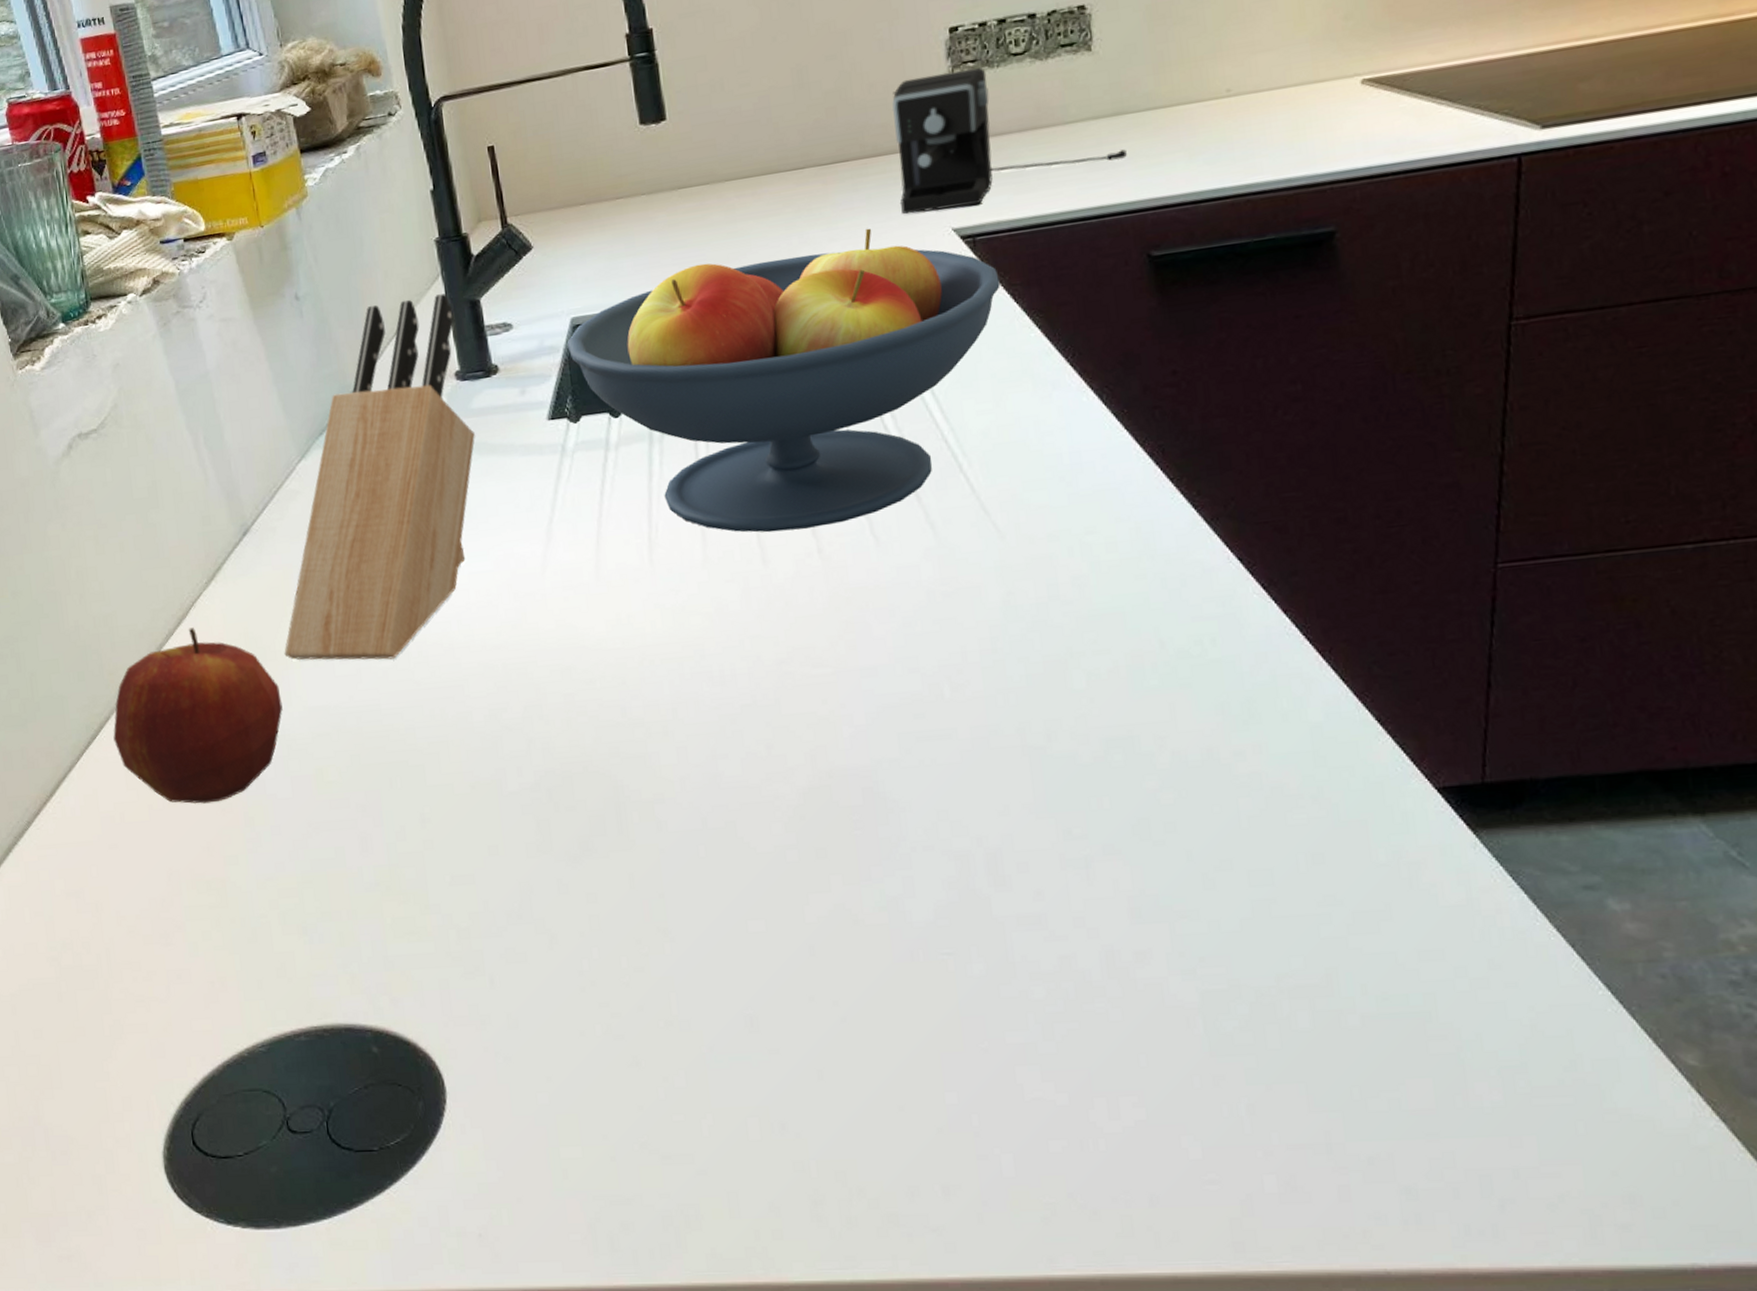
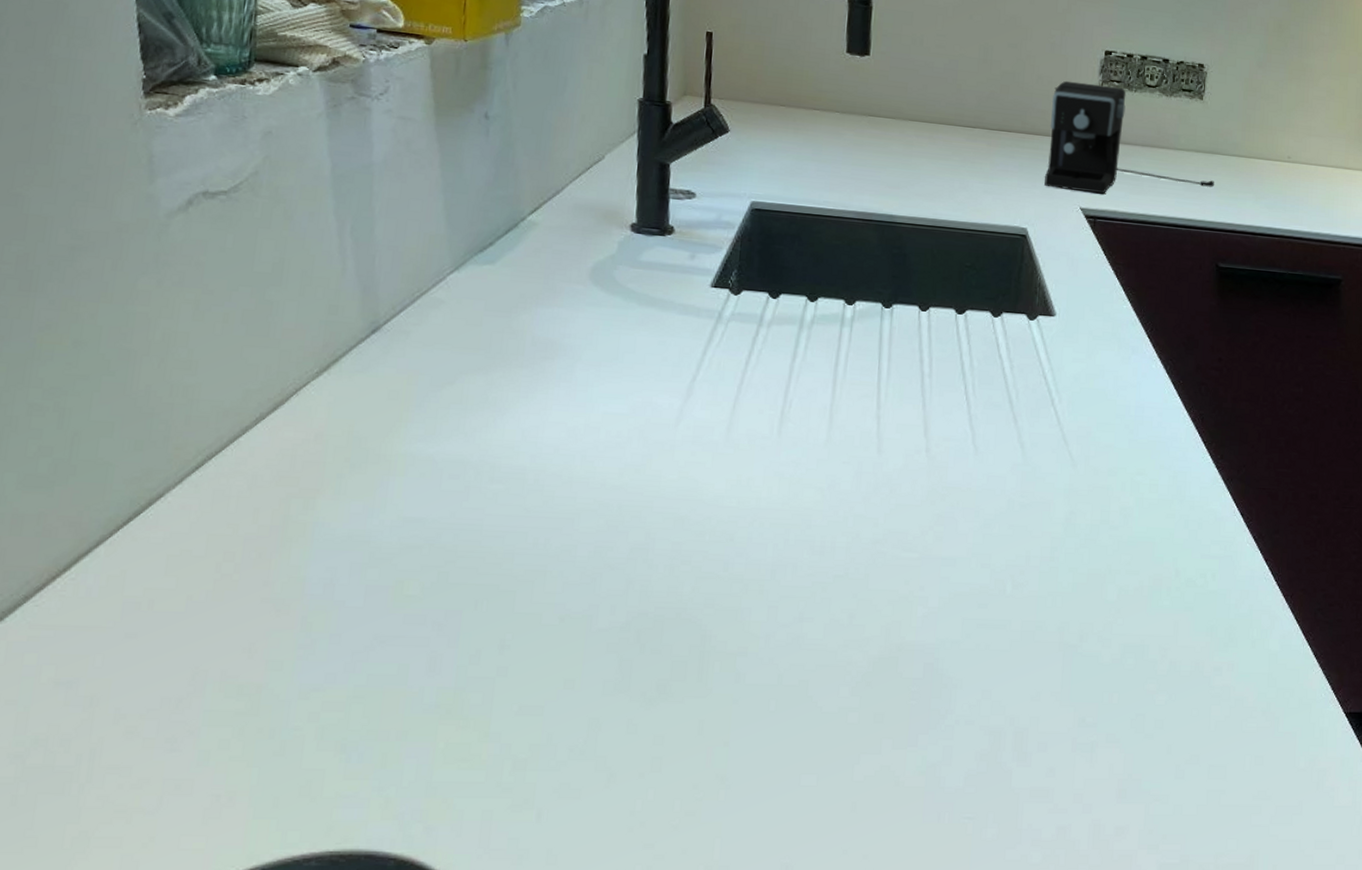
apple: present [113,628,283,804] -> none [162,415,375,602]
knife block: present [284,293,475,660] -> none [389,142,642,483]
fruit bowl: present [567,228,1001,533] -> none [743,183,1108,430]

